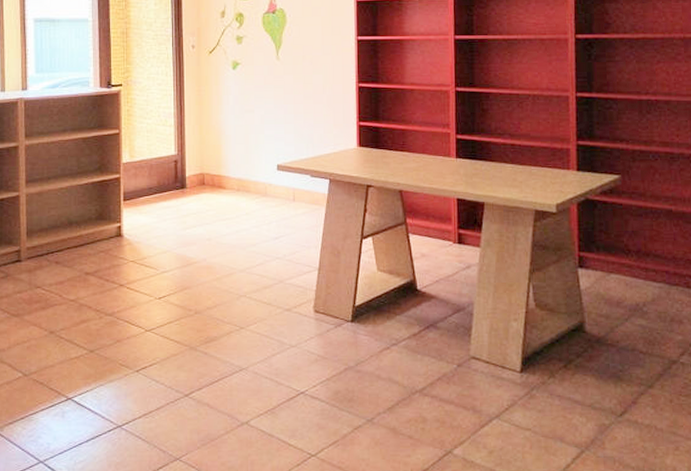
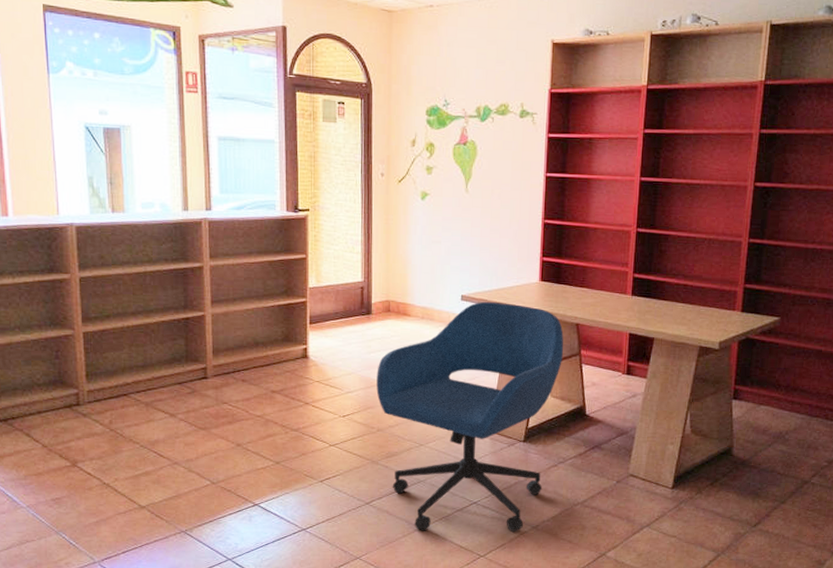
office chair: none [193,170,388,427] -> present [376,301,564,532]

